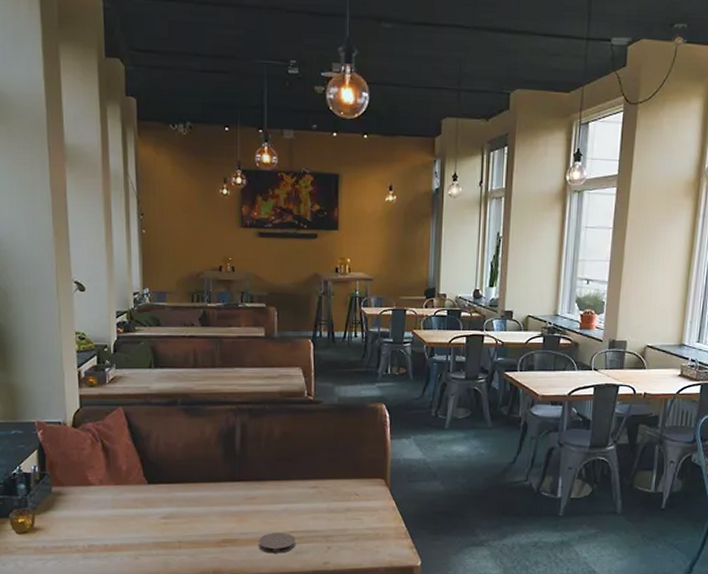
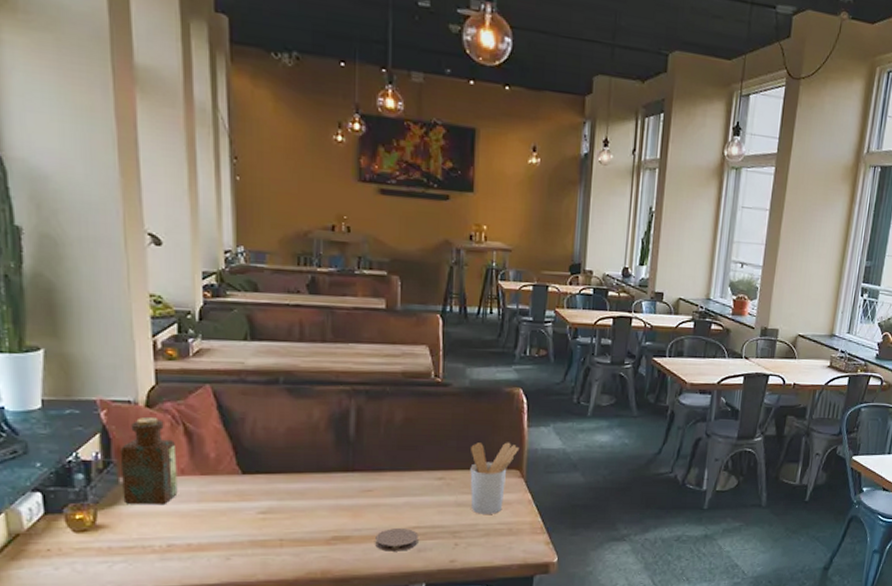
bottle: none [52,435,97,510] -> present [119,416,178,504]
utensil holder: none [340,453,384,520] -> present [470,442,520,514]

